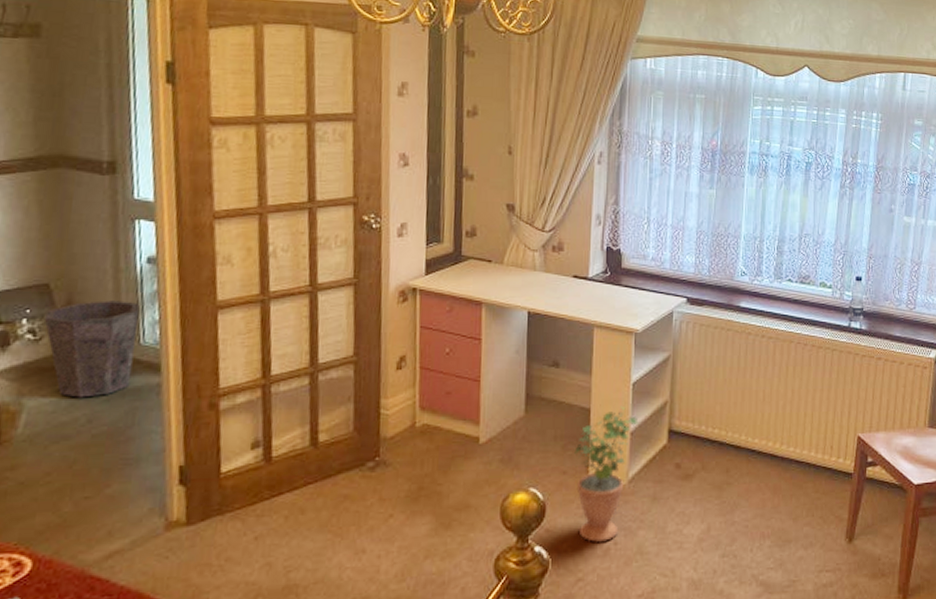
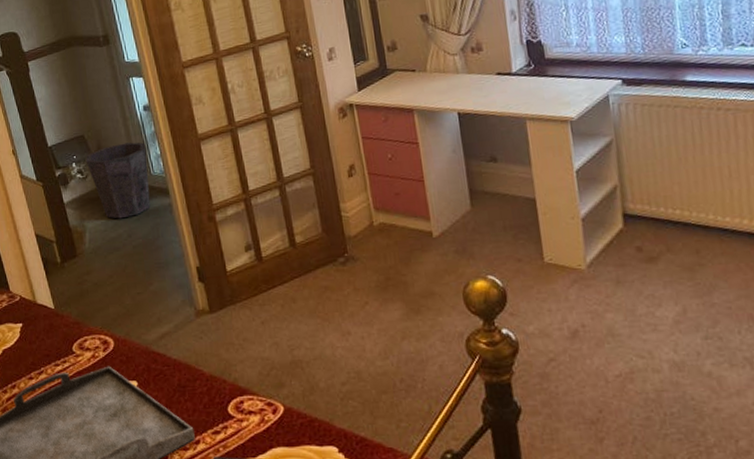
potted plant: present [574,405,639,543] -> none [526,193,589,326]

